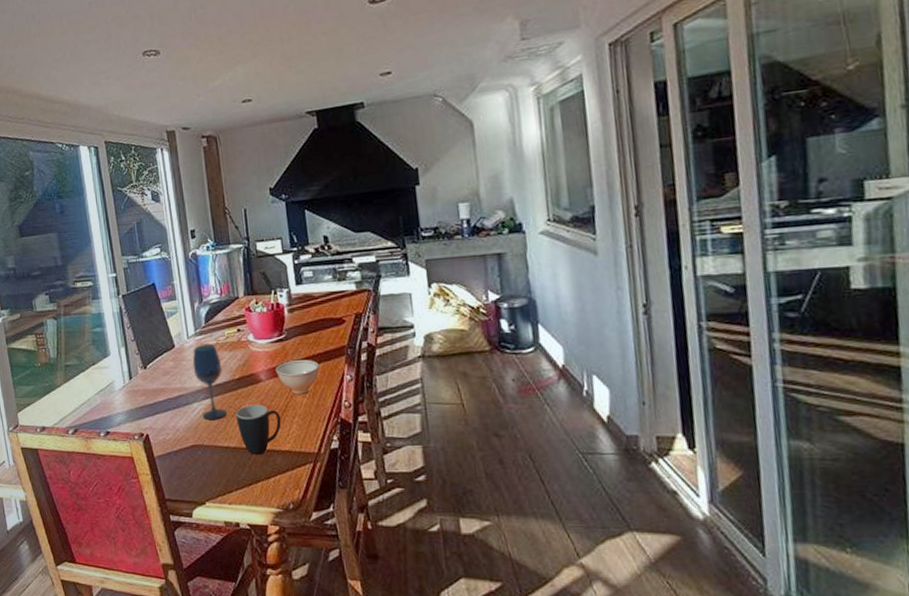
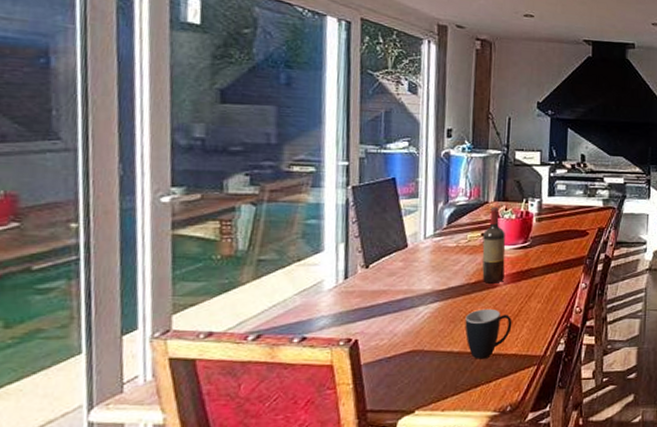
wineglass: present [192,344,227,420] -> none [425,247,459,325]
wine bottle: none [239,301,266,379] -> present [482,206,506,284]
bowl: present [276,360,320,394] -> none [515,267,558,300]

